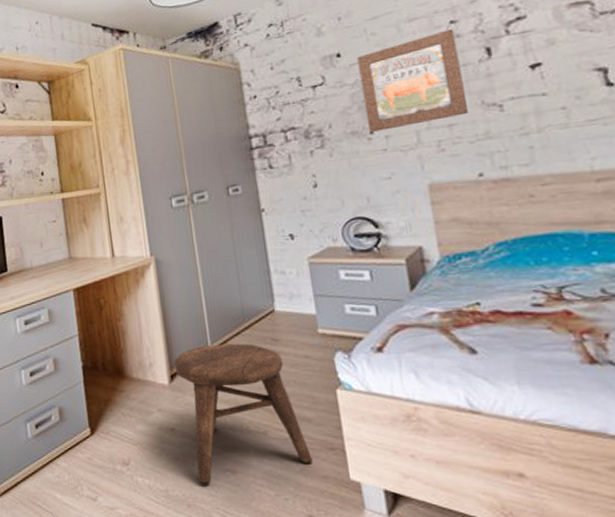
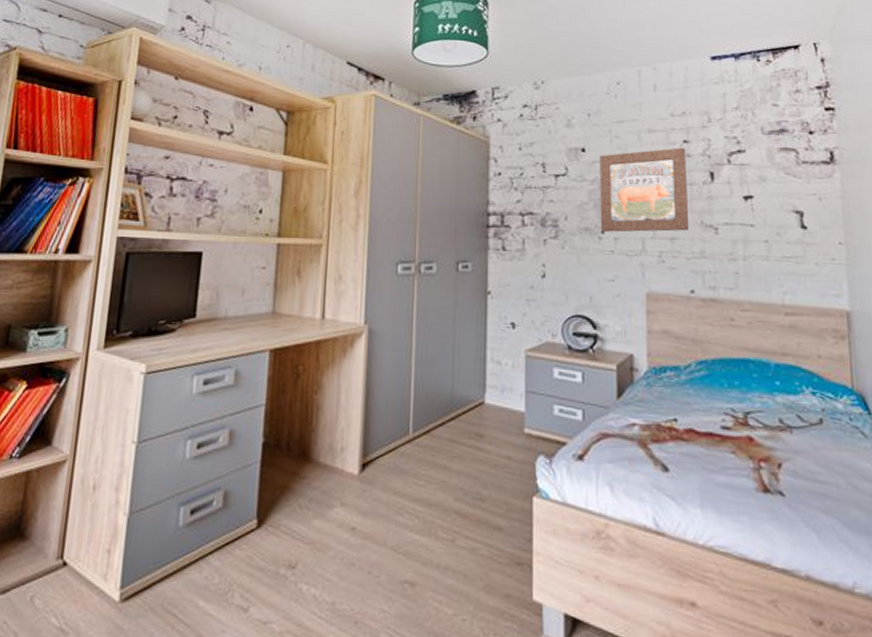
stool: present [174,343,312,484] -> none [369,433,497,597]

